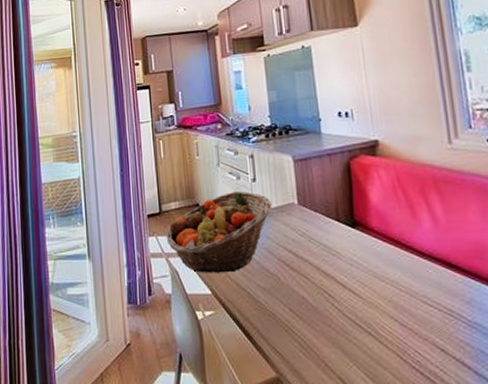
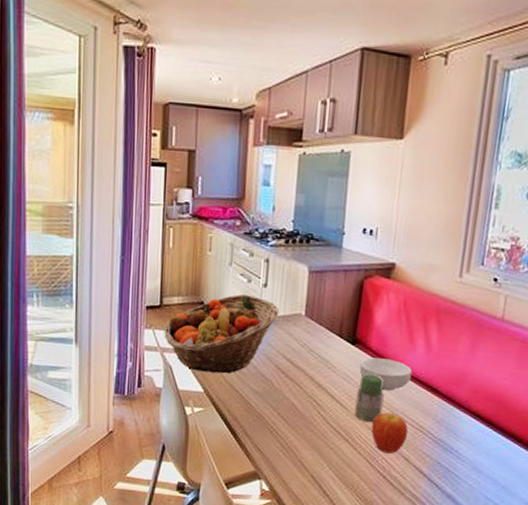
cereal bowl: none [365,238,425,274] -> present [359,357,413,391]
jar: none [368,257,401,309] -> present [354,374,384,422]
fruit: none [393,297,437,345] -> present [371,412,409,454]

